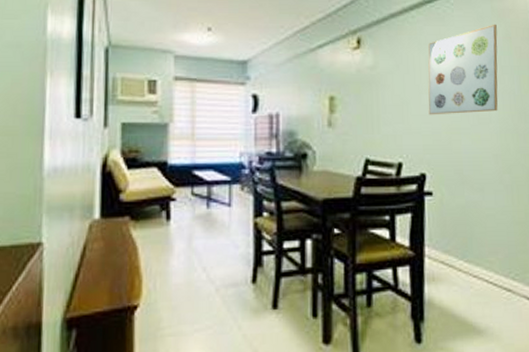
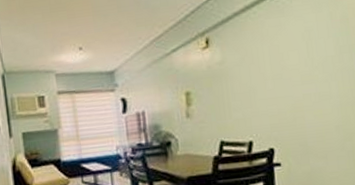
wall art: present [428,24,498,115] -> none [270,8,338,98]

